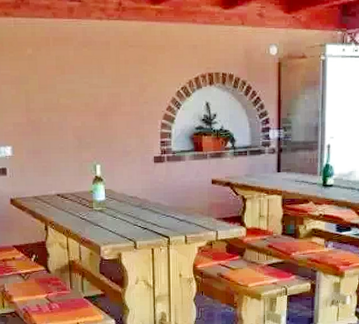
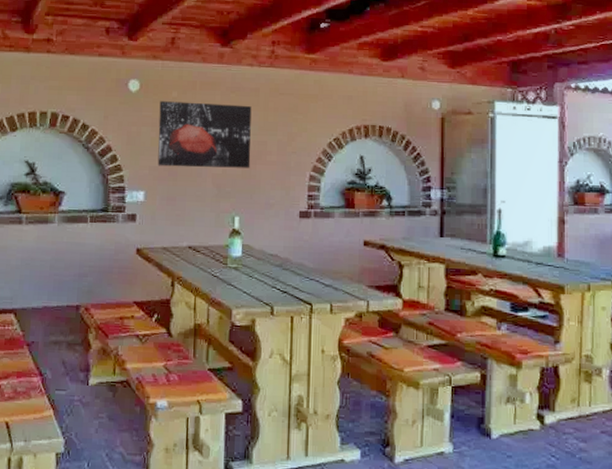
wall art: none [16,58,107,122] -> present [157,101,252,168]

